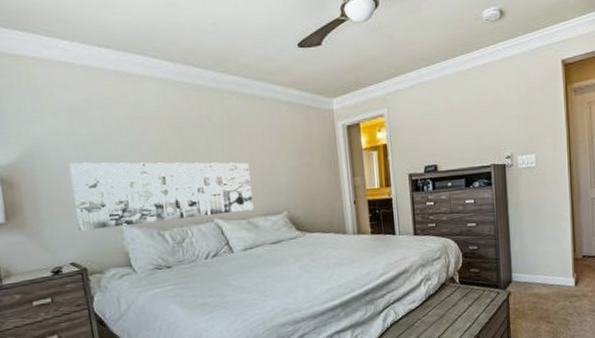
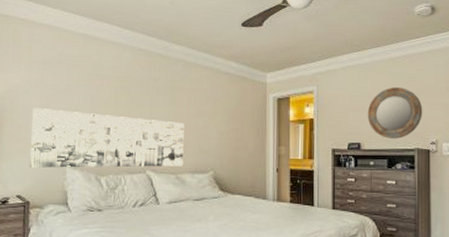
home mirror: none [441,102,497,157] -> present [367,87,423,139]

